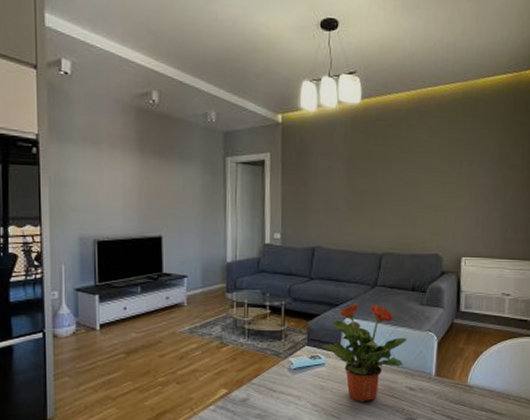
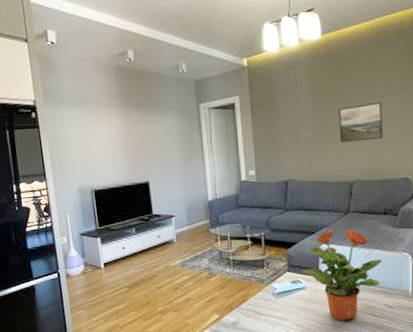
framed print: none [372,173,418,213] -> present [339,102,384,143]

